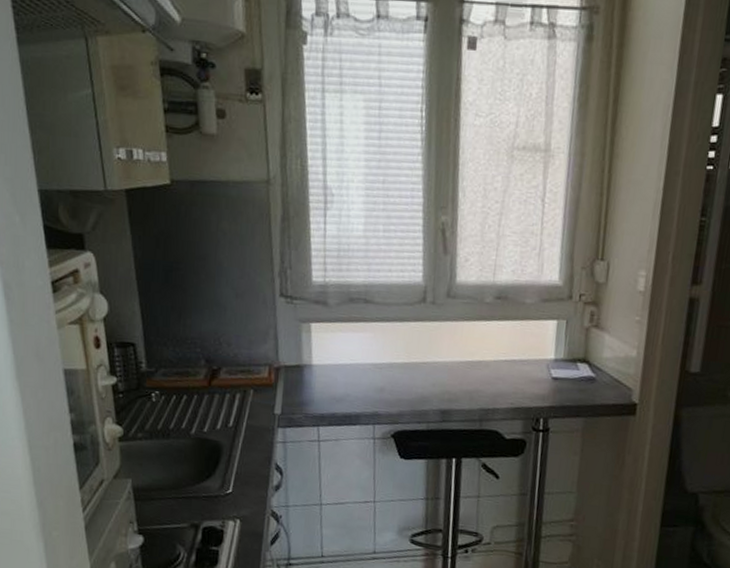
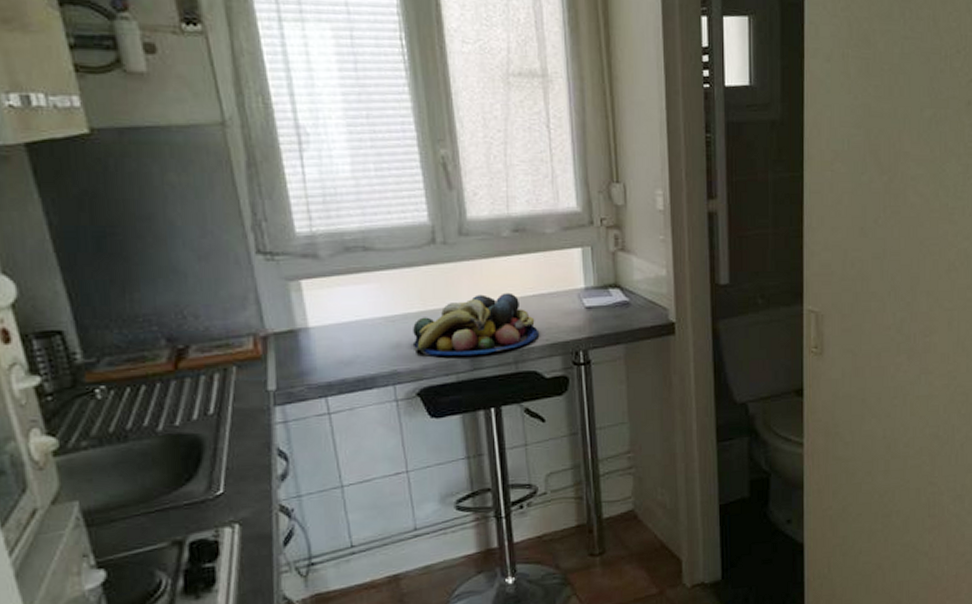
fruit bowl: none [394,353,506,409] -> present [412,292,540,356]

